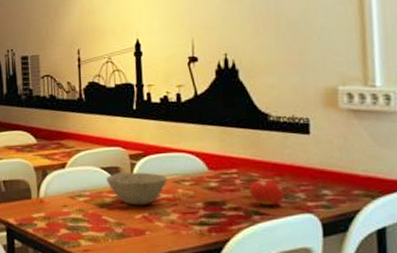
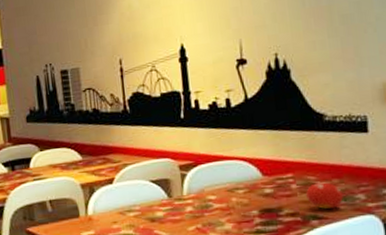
bowl: present [106,172,167,206] -> none [156,182,220,218]

